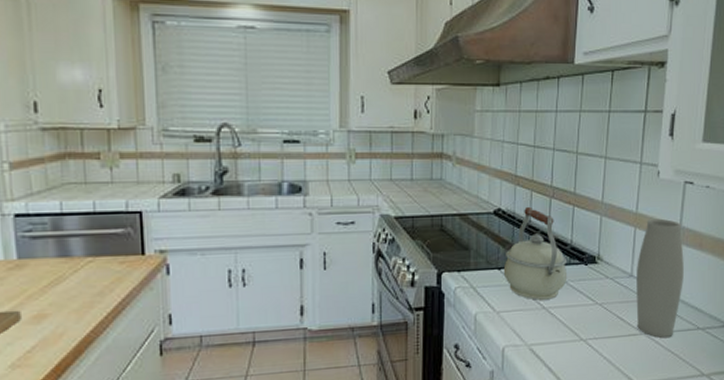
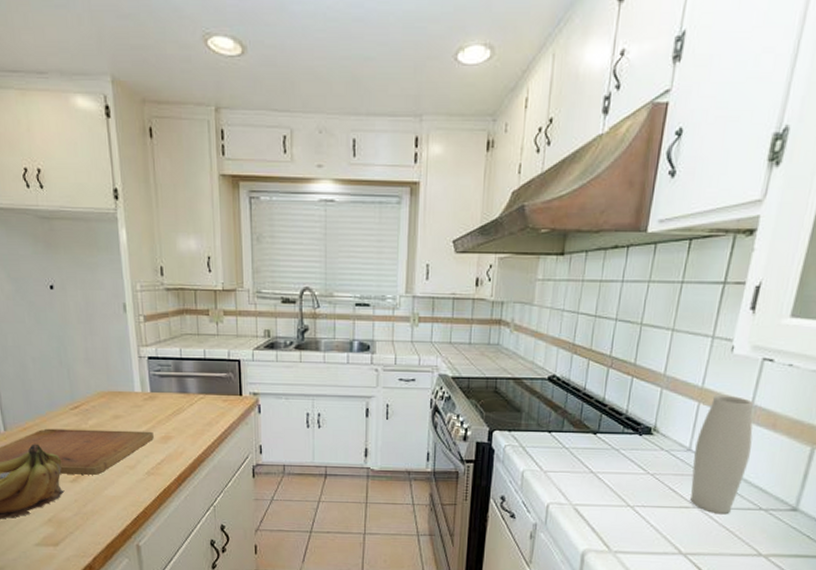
kettle: present [503,206,568,300] -> none [553,374,620,465]

